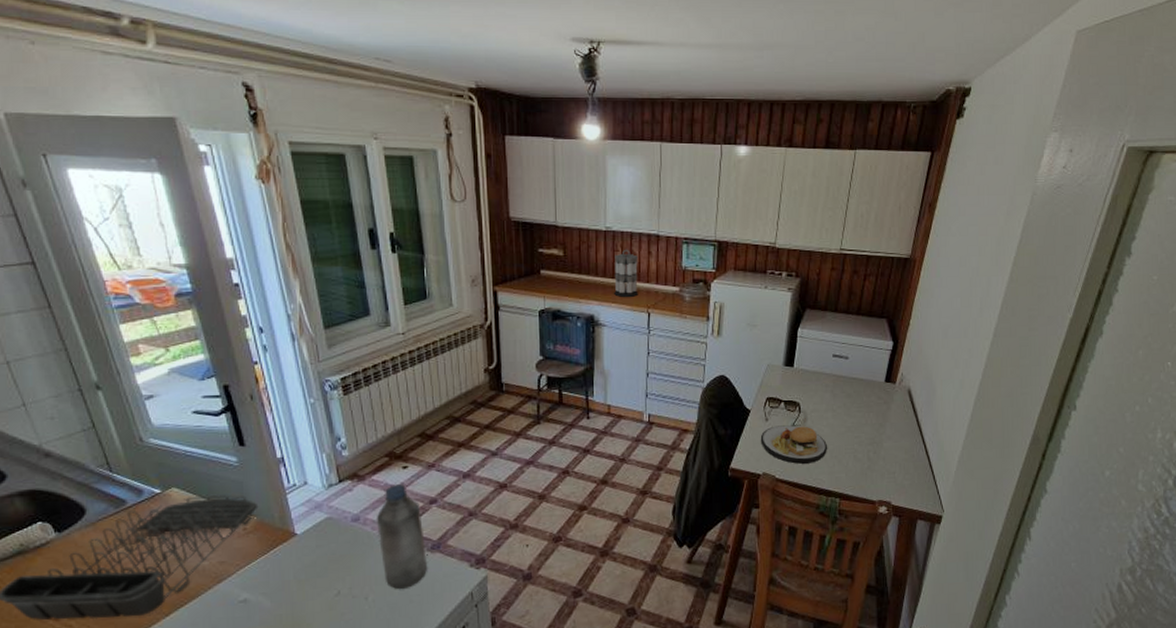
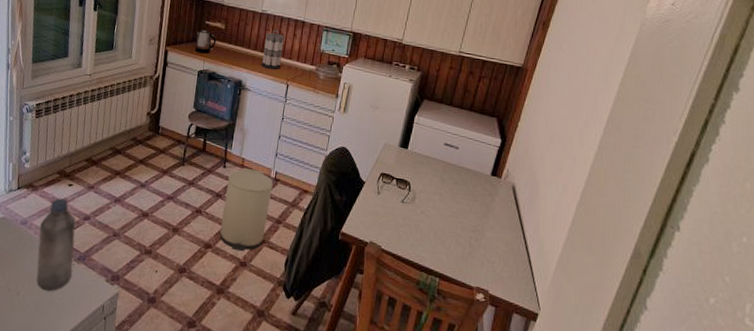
kettle: none [528,259,555,289] -> present [195,29,217,54]
pedal bin: none [593,415,647,508] -> present [220,168,273,252]
plate: present [760,418,827,464] -> none [371,197,432,240]

